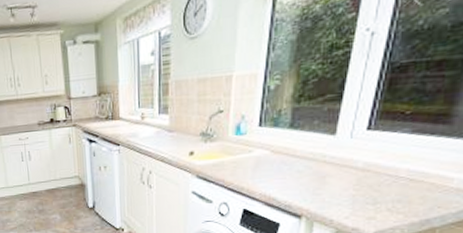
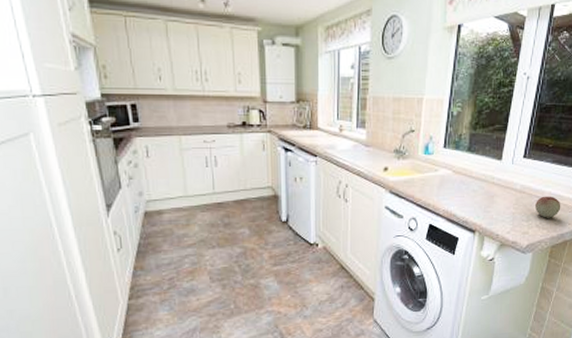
fruit: none [386,173,426,201] -> present [535,196,561,218]

